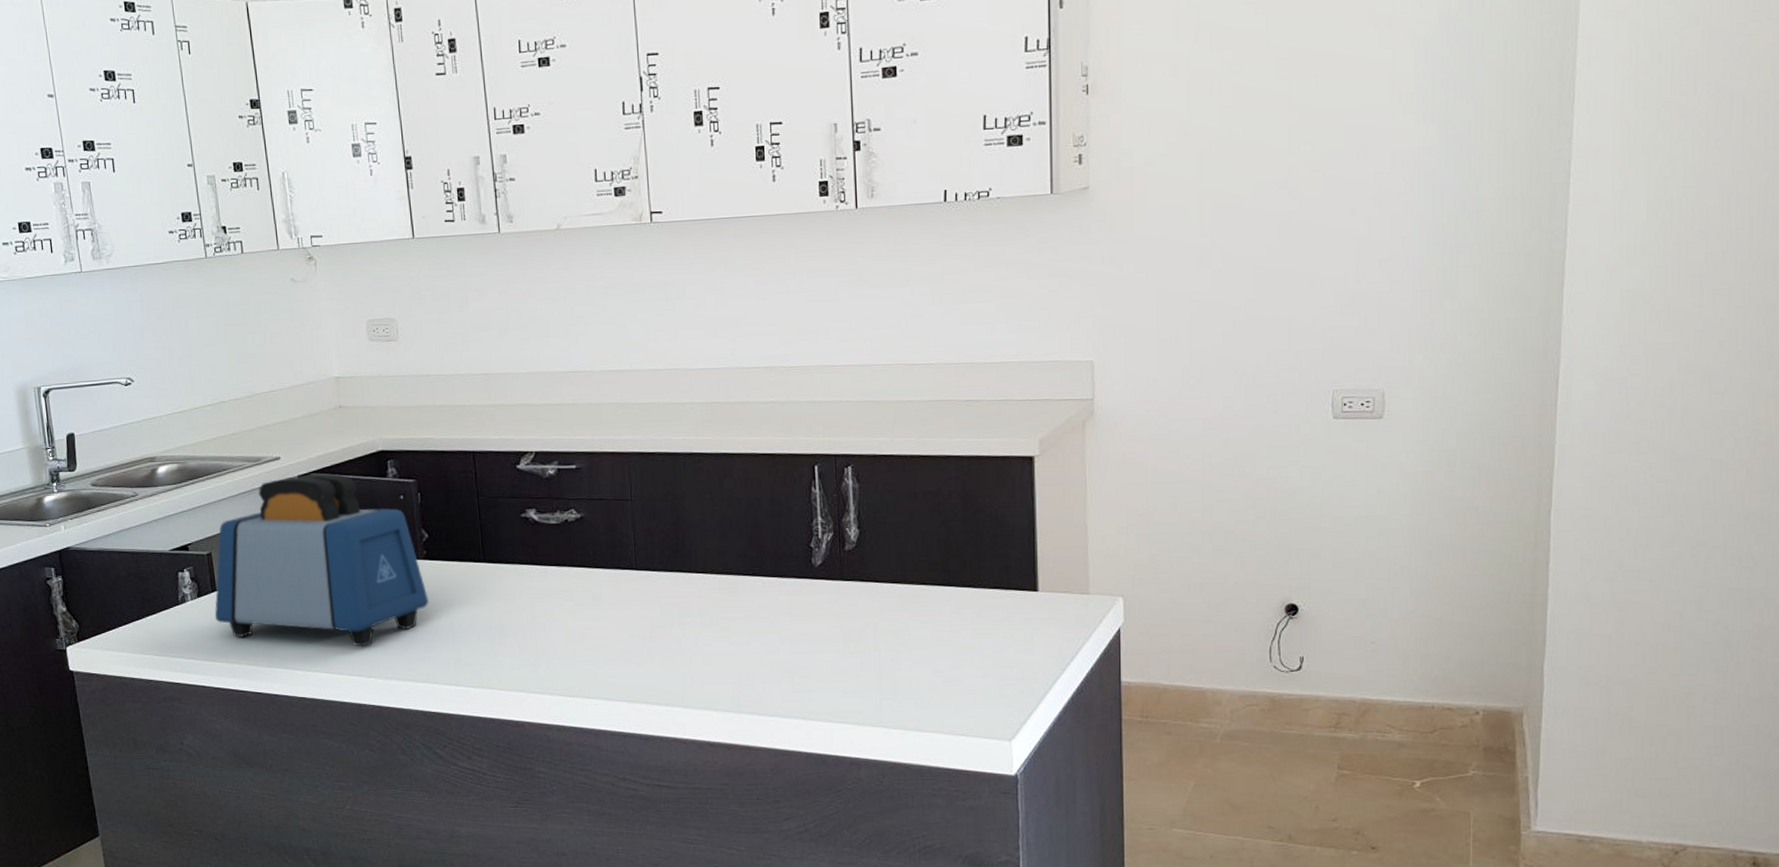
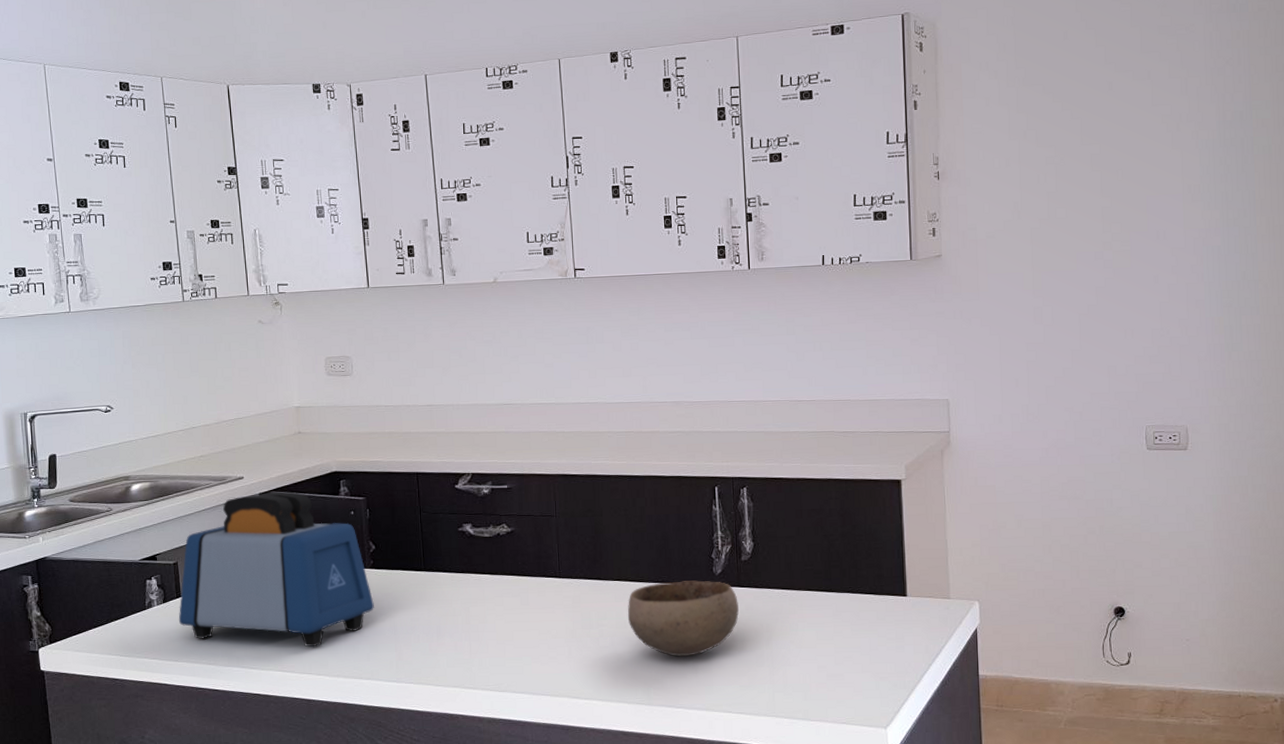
bowl: none [713,573,842,659] -> present [627,580,739,657]

